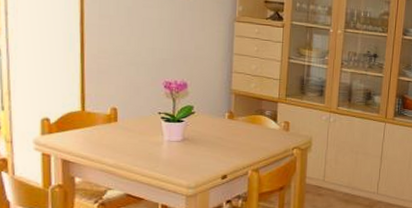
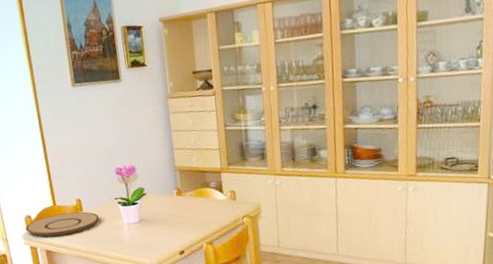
plate: none [40,121,136,145] -> present [25,211,100,237]

